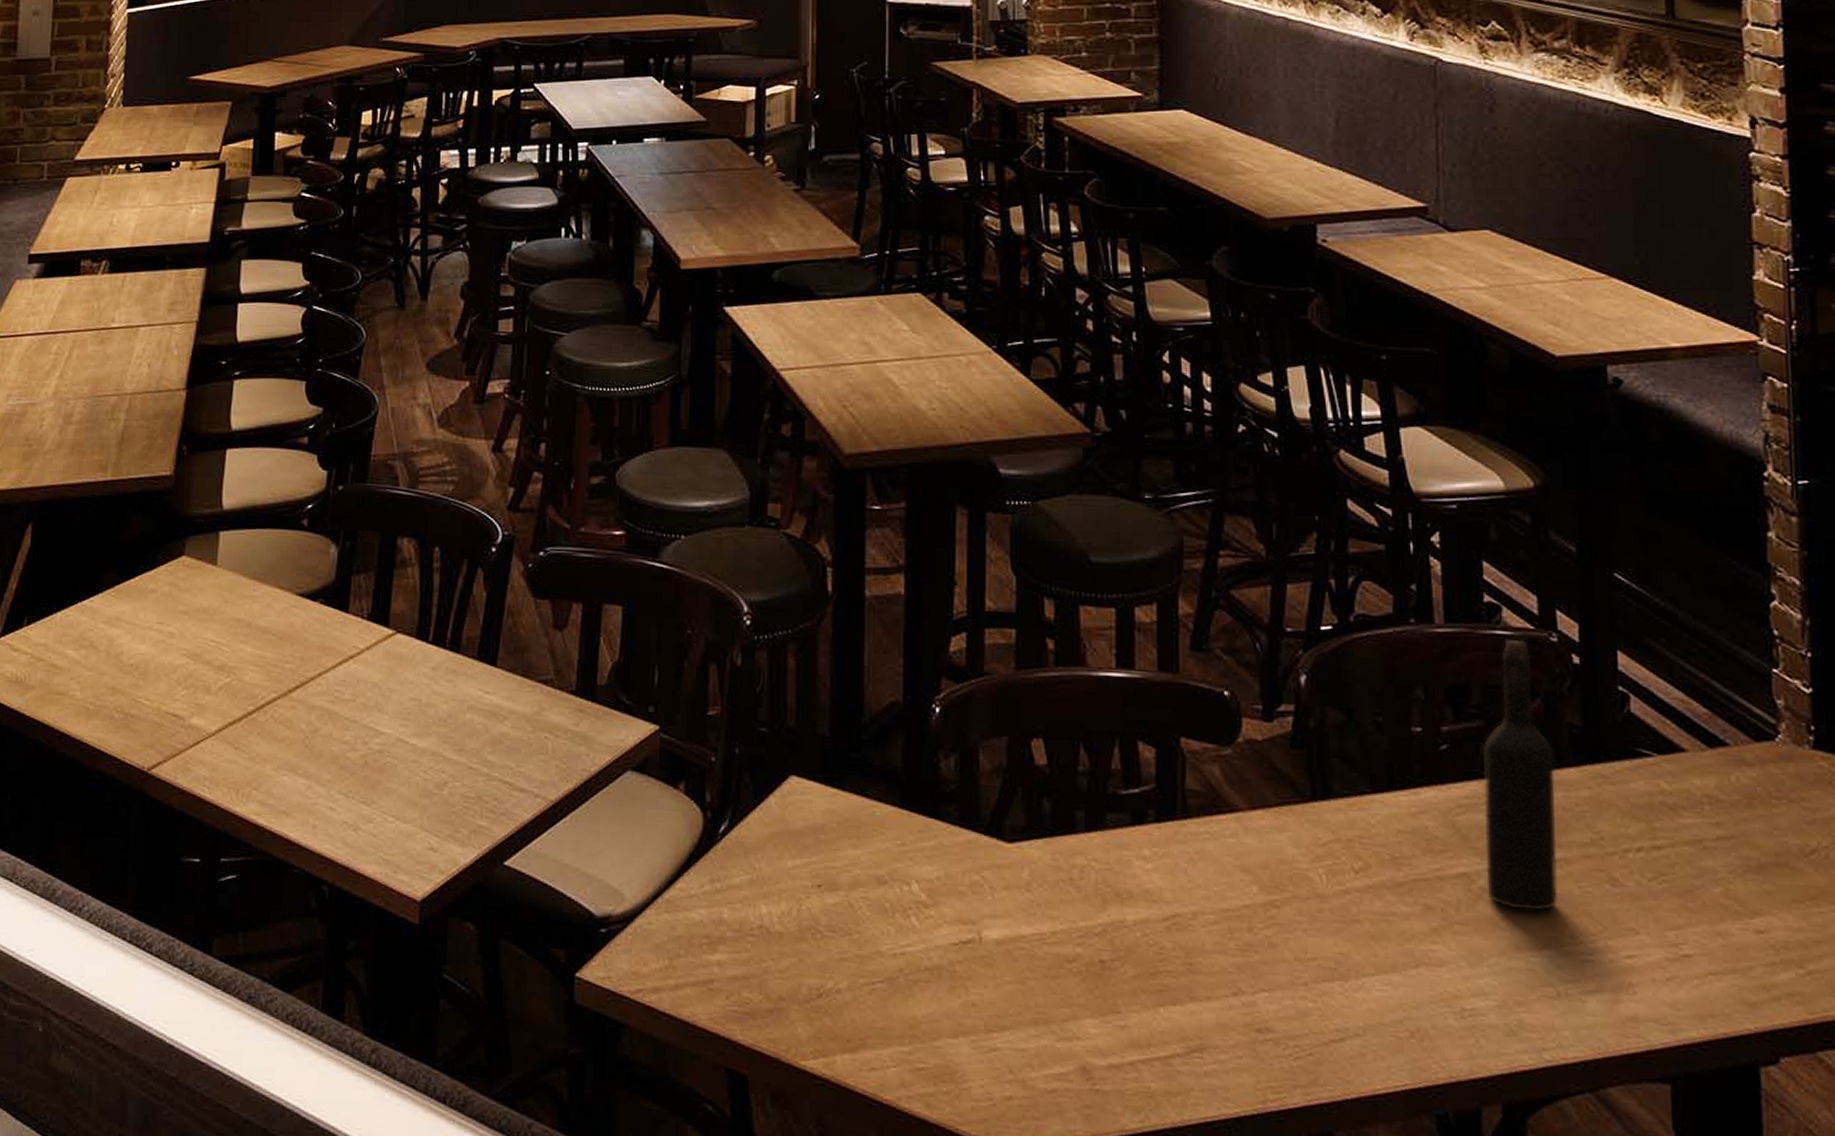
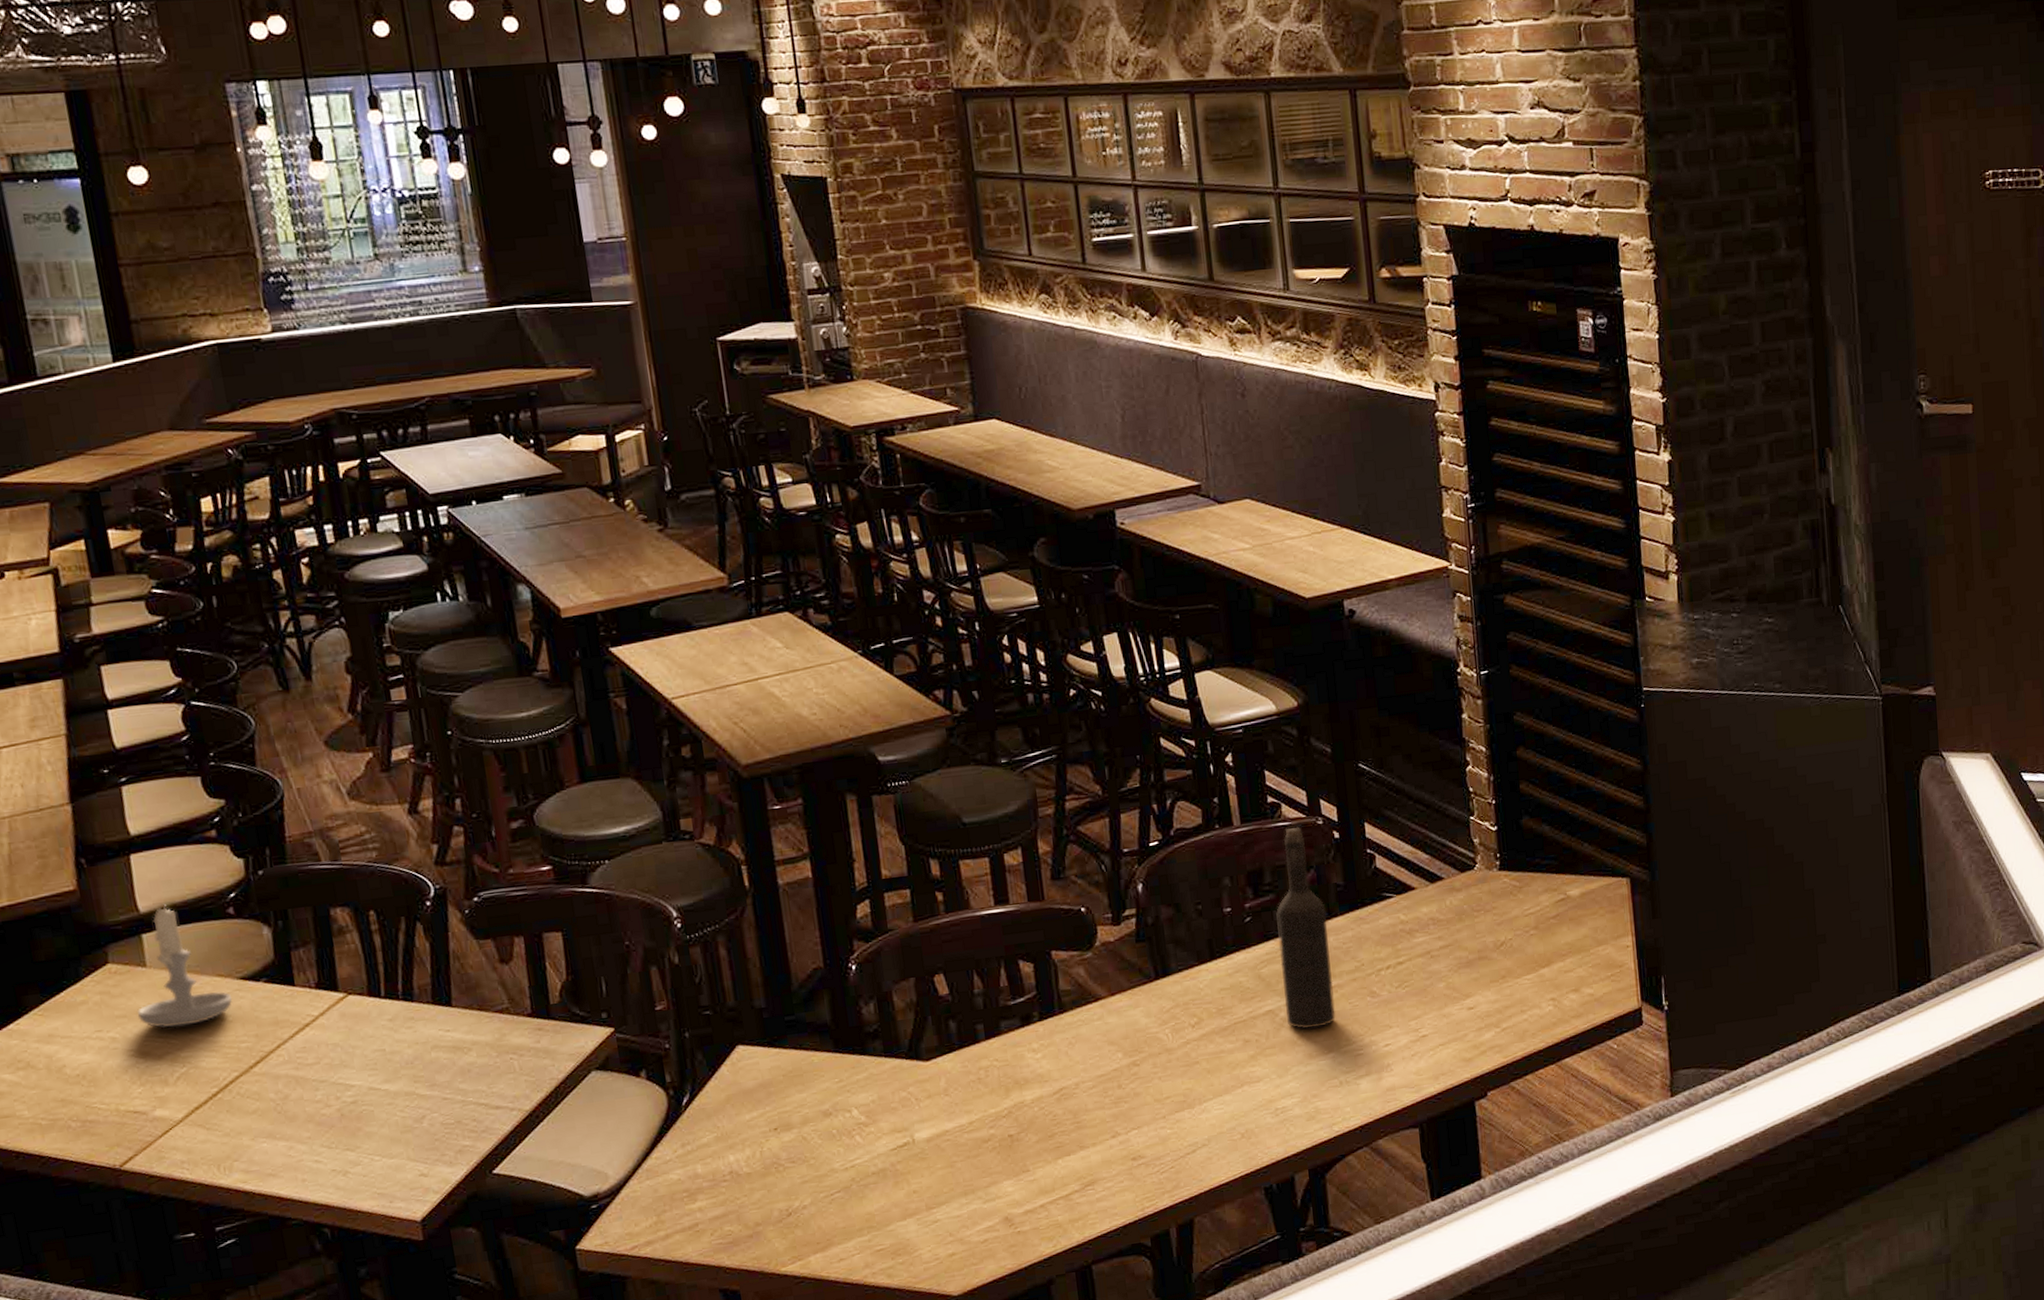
candle: none [197,504,288,635] -> present [137,903,233,1028]

